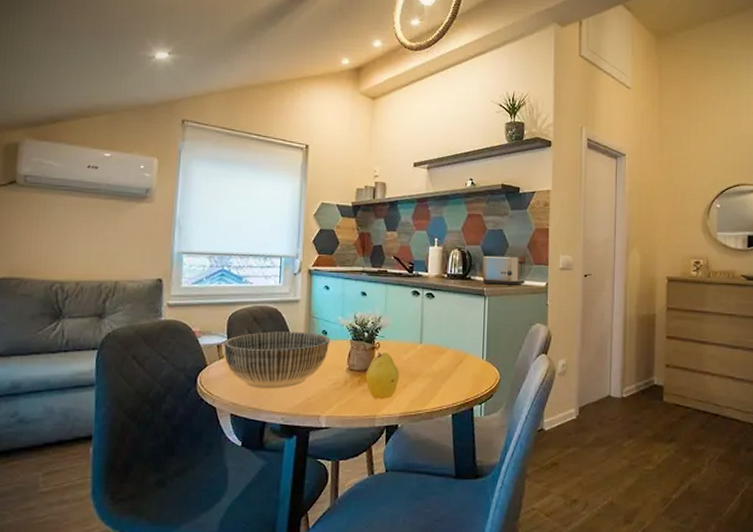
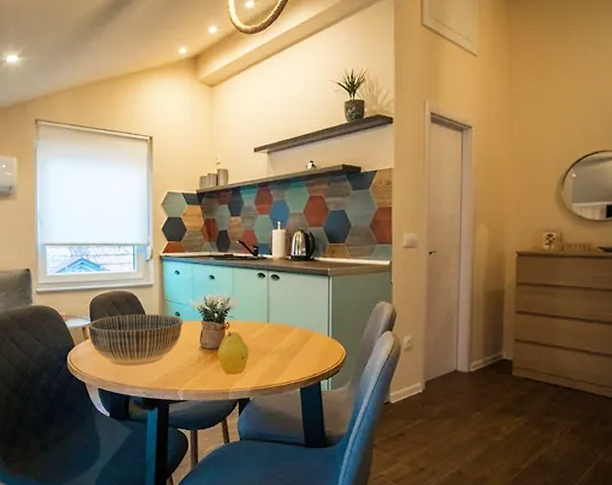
toaster: present [482,255,527,285] -> none [325,235,370,265]

